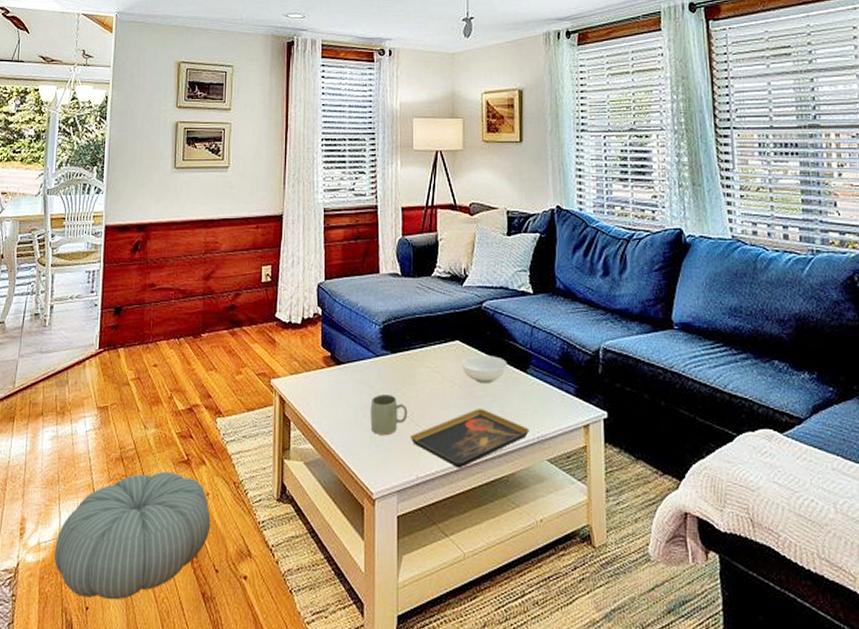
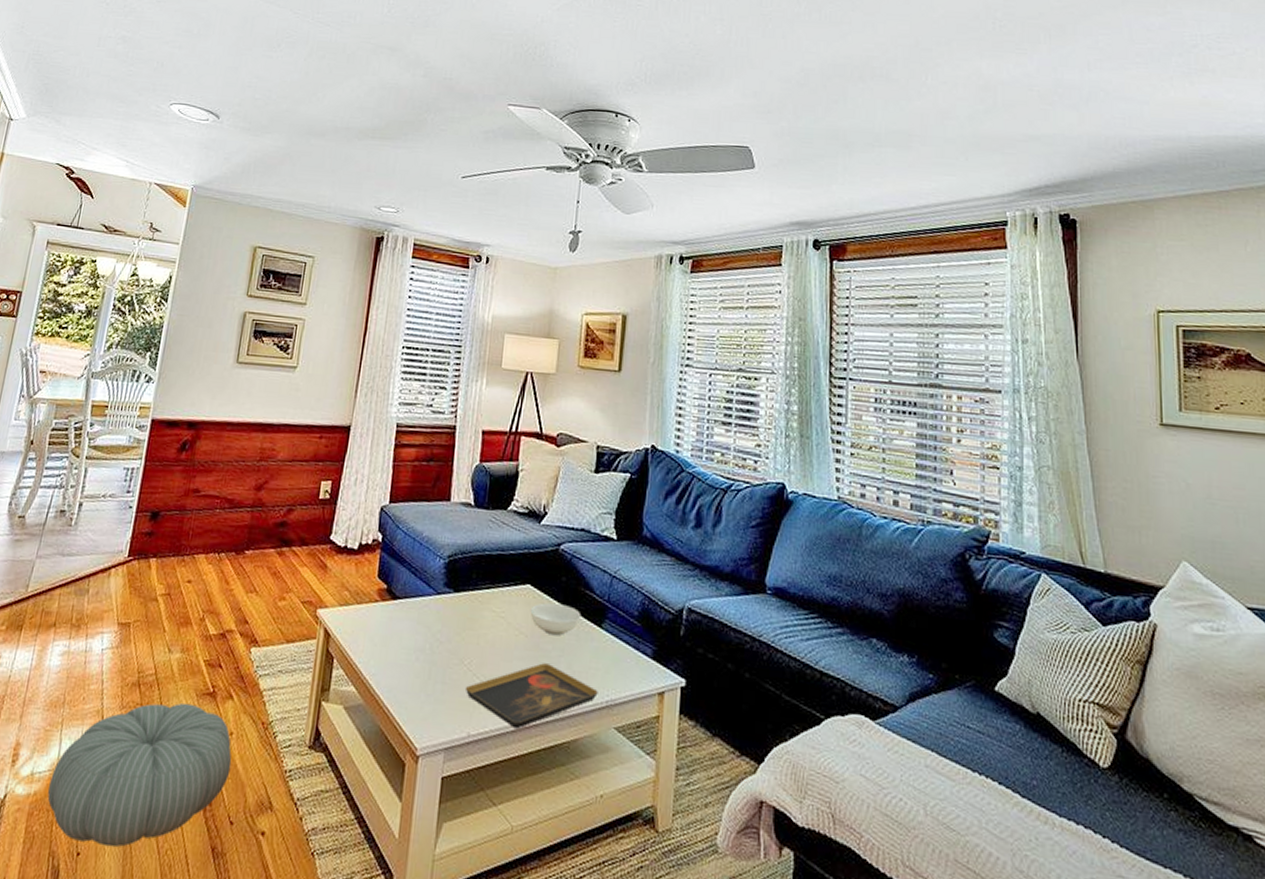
mug: present [370,394,408,435] -> none [422,637,466,684]

